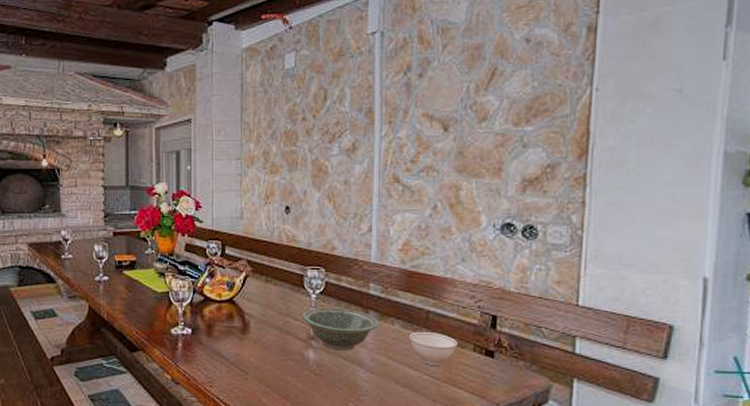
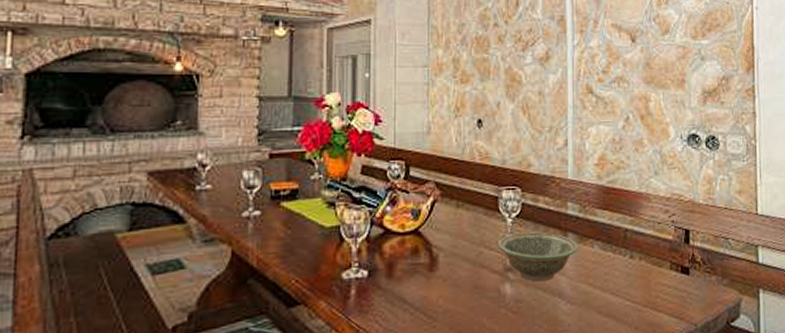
bowl: present [408,331,457,367] -> none [608,251,655,290]

